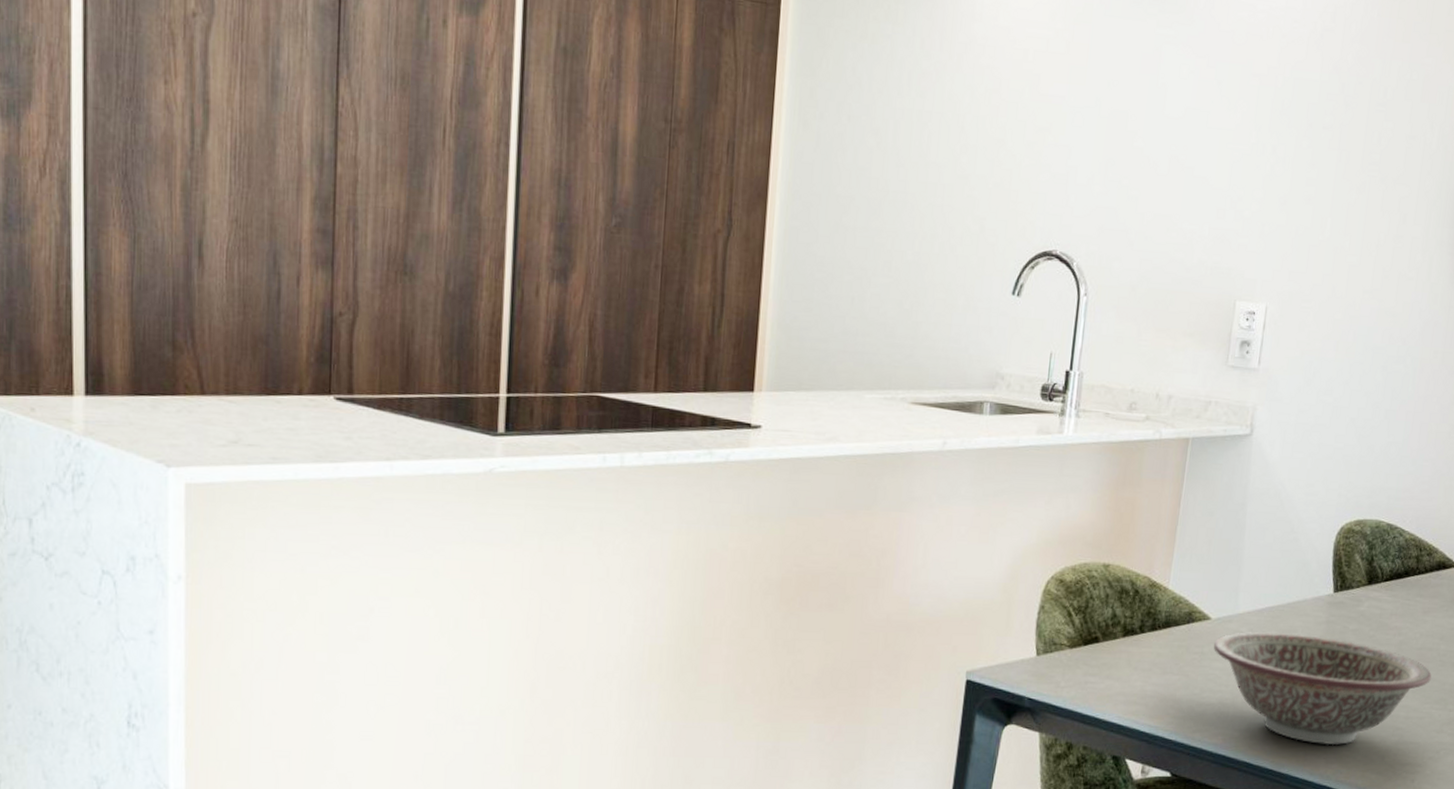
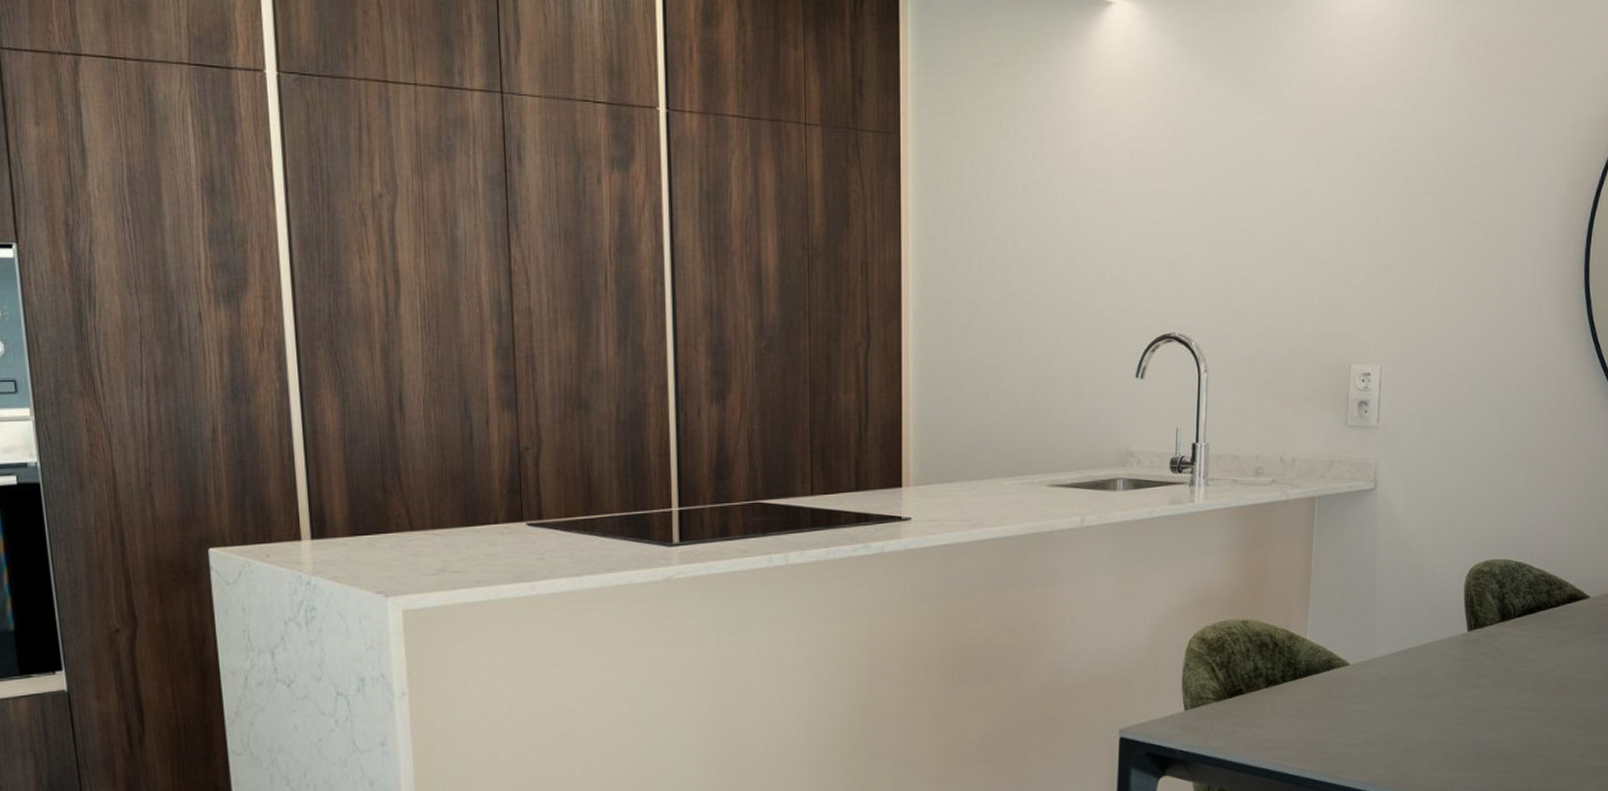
decorative bowl: present [1213,632,1432,746] -> none [1354,672,1572,777]

